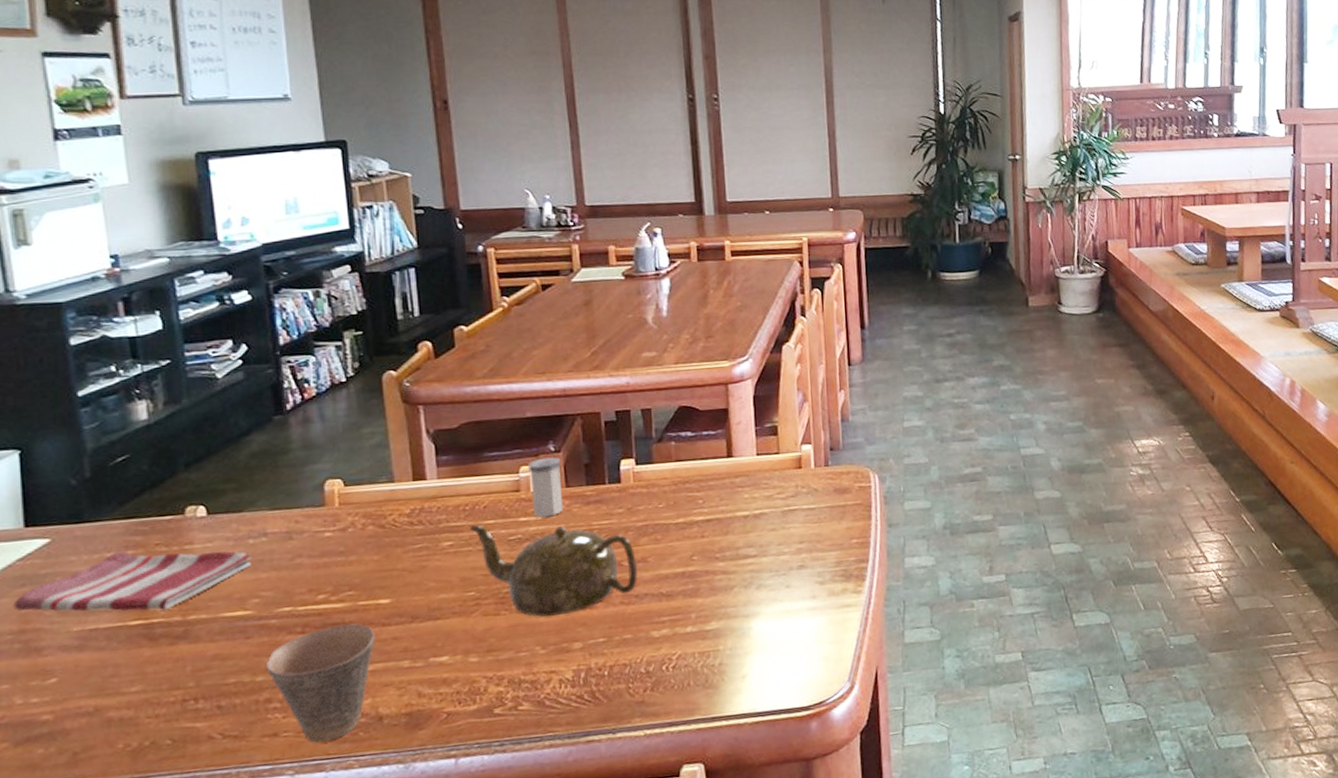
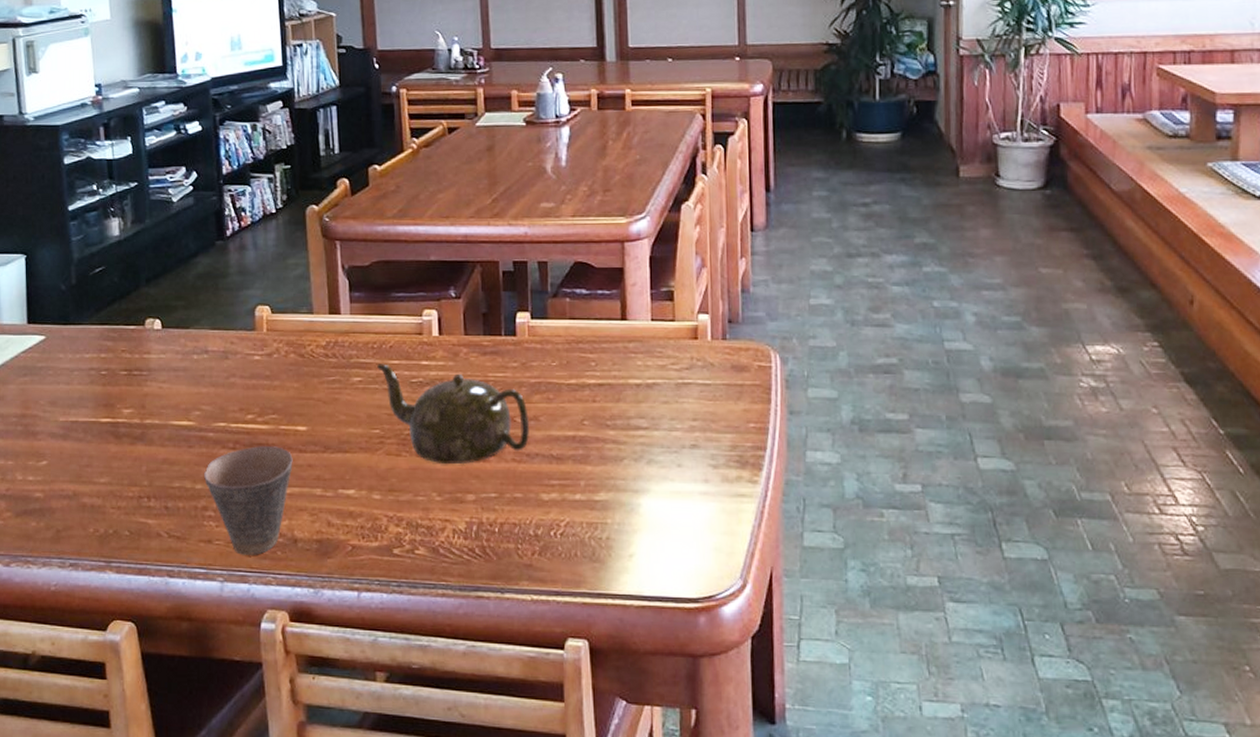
dish towel: present [13,551,251,611] -> none [18,354,195,412]
salt shaker: present [528,457,564,518] -> none [431,303,462,363]

